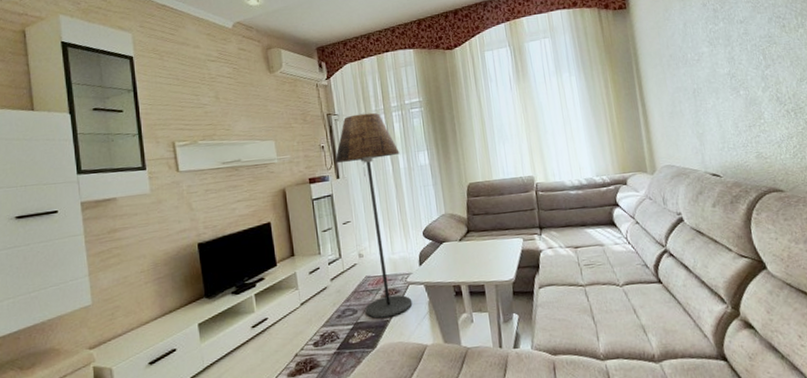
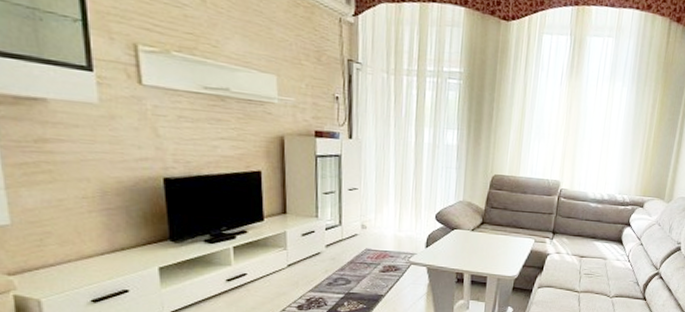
floor lamp: present [335,112,413,319] -> none [350,68,427,293]

